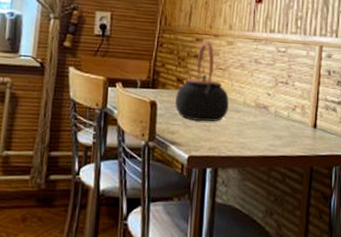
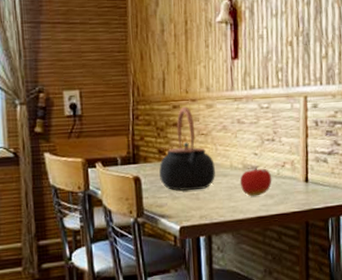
fruit: none [251,105,282,136] -> present [240,165,272,197]

